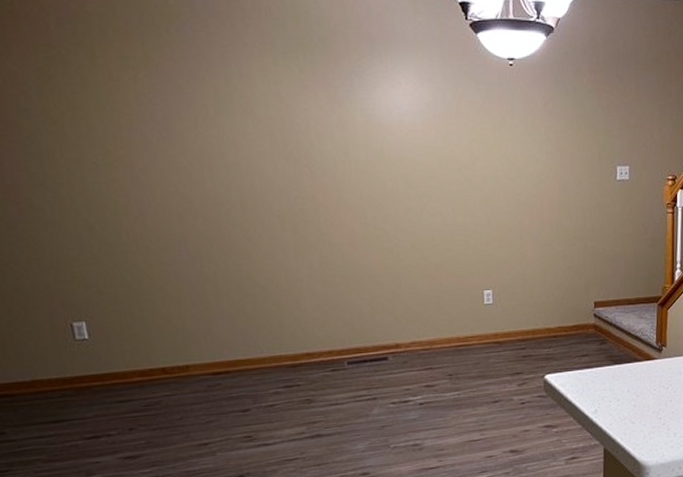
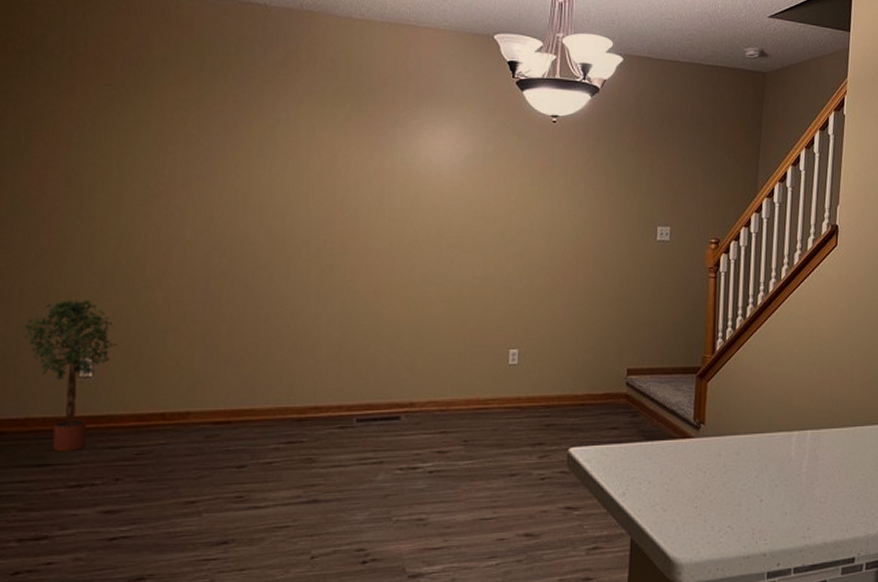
potted tree: none [11,266,107,409] -> present [24,299,117,453]

